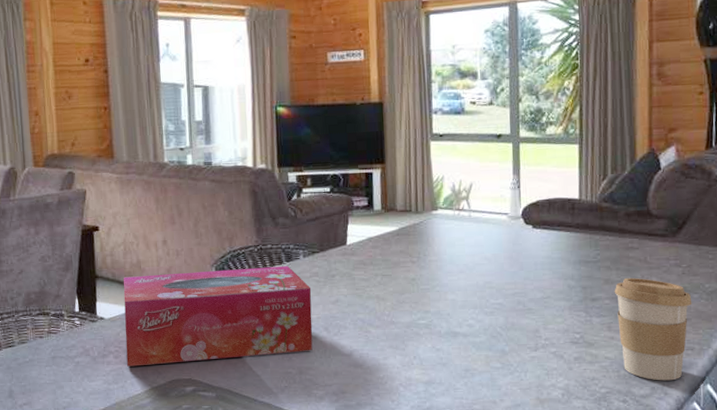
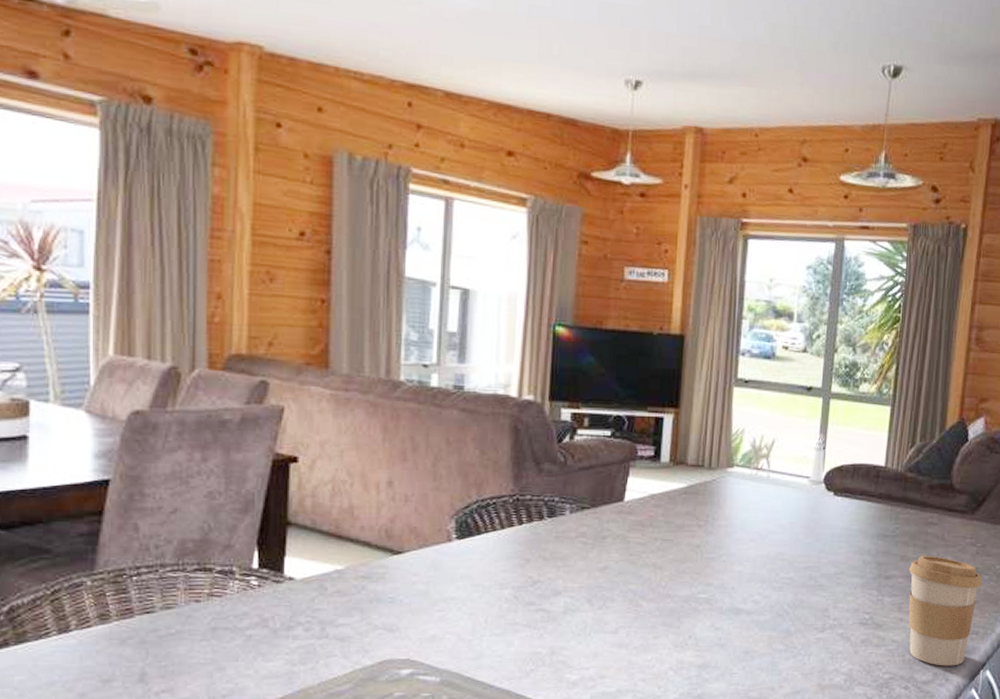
tissue box: present [123,266,313,367] -> none [321,522,576,643]

